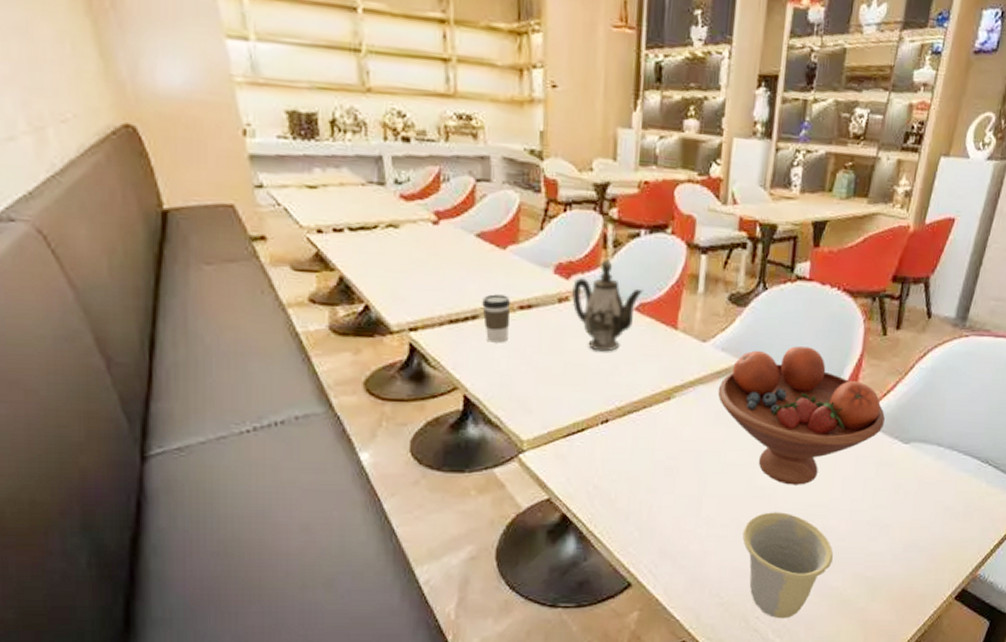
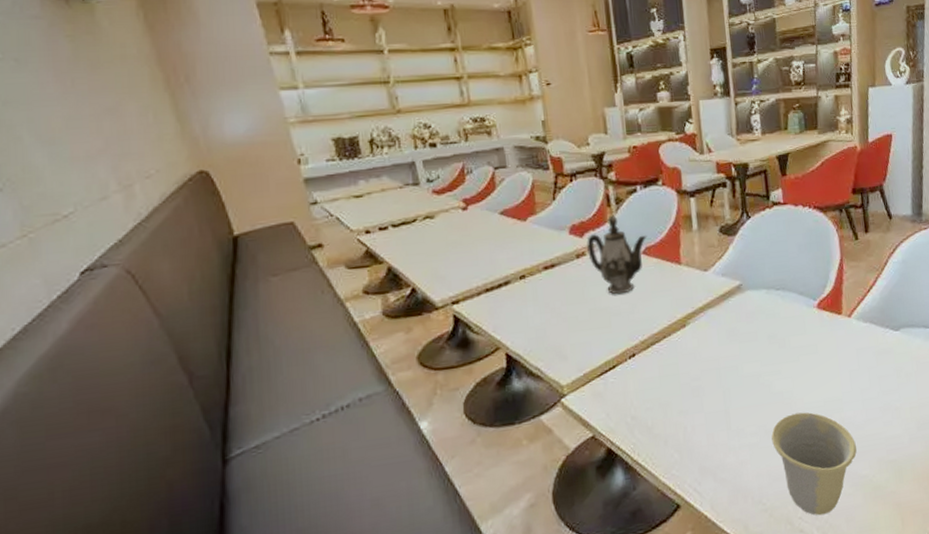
coffee cup: present [482,294,511,343] -> none [511,259,538,303]
fruit bowl: present [717,346,885,485] -> none [725,260,874,386]

